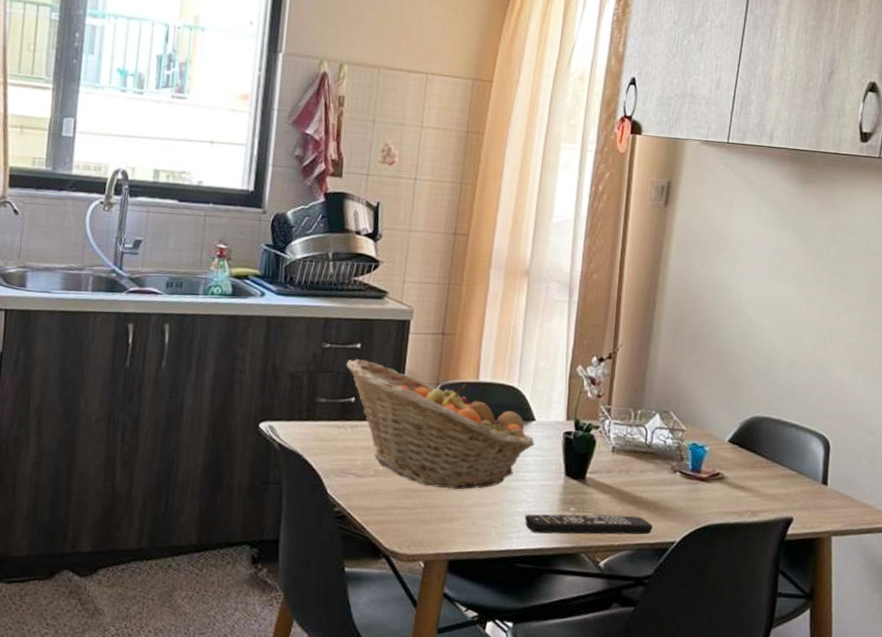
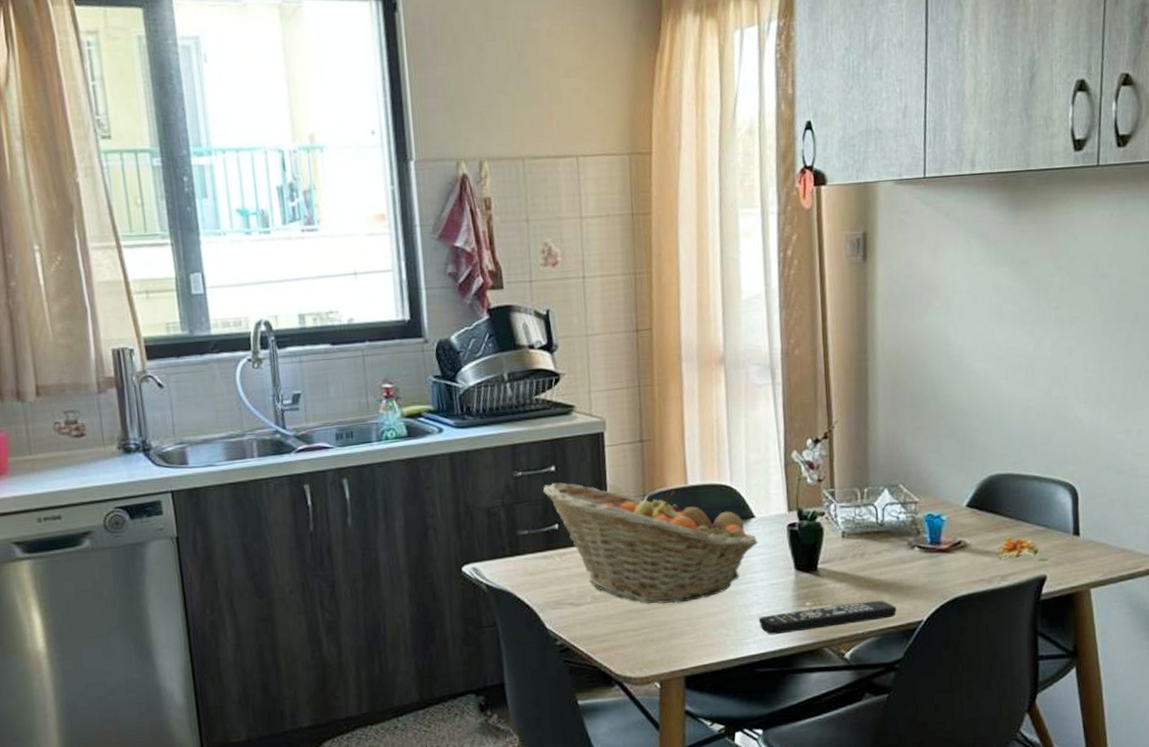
flower: none [750,476,797,505] -> present [996,537,1049,563]

